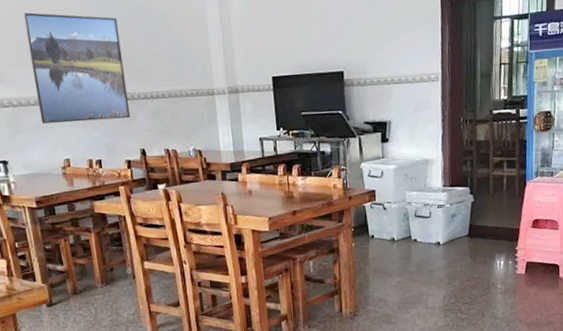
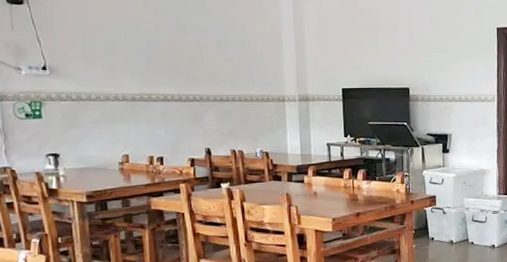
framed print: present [23,12,131,124] -> none [92,13,198,120]

